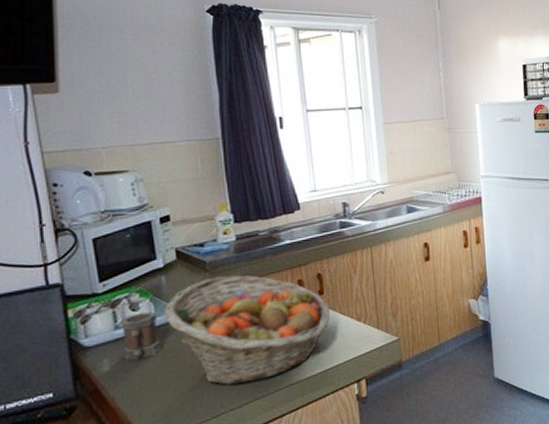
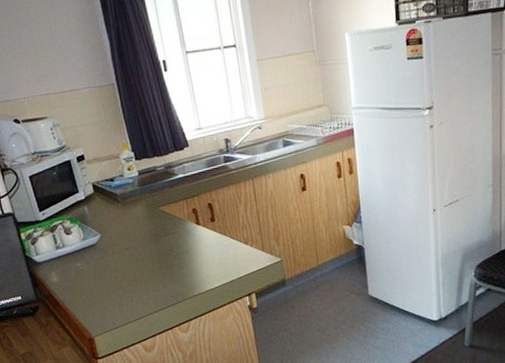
mug: present [121,311,162,361] -> none [60,235,93,273]
fruit basket: present [164,275,331,385] -> none [90,205,222,295]

